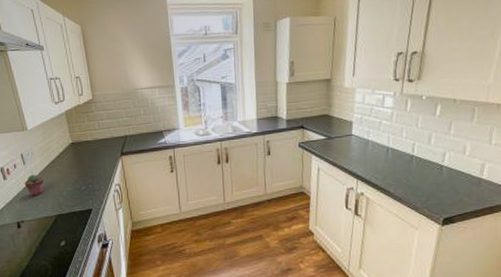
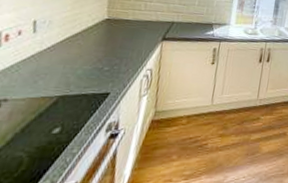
potted succulent: present [24,174,44,197] -> none [25,45,56,72]

